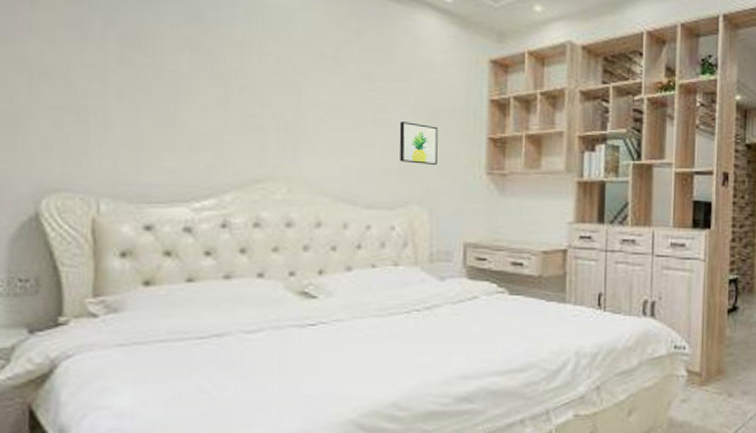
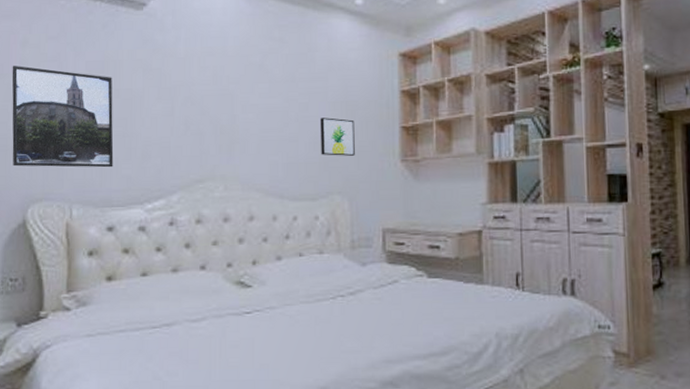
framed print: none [18,29,153,159] -> present [12,66,114,168]

